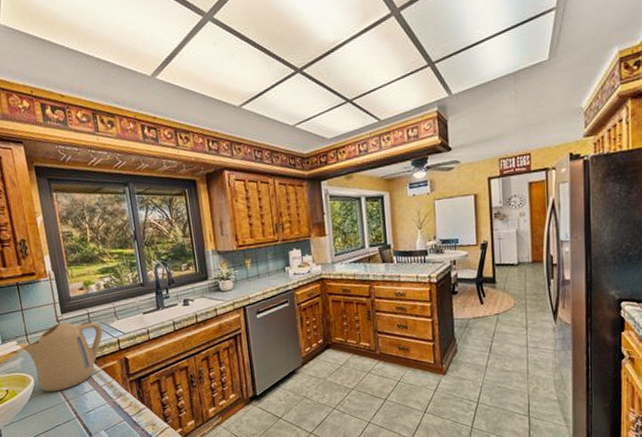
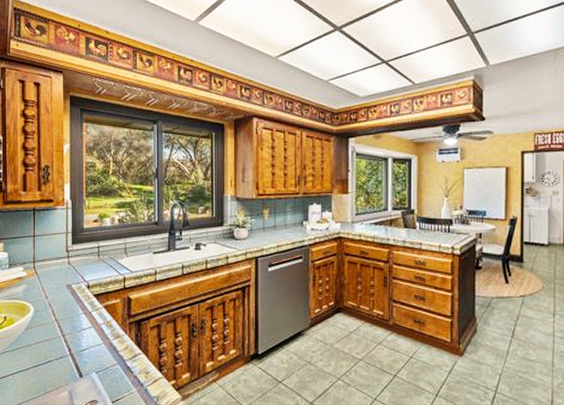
kettle: present [22,321,103,392] -> none [27,254,110,325]

